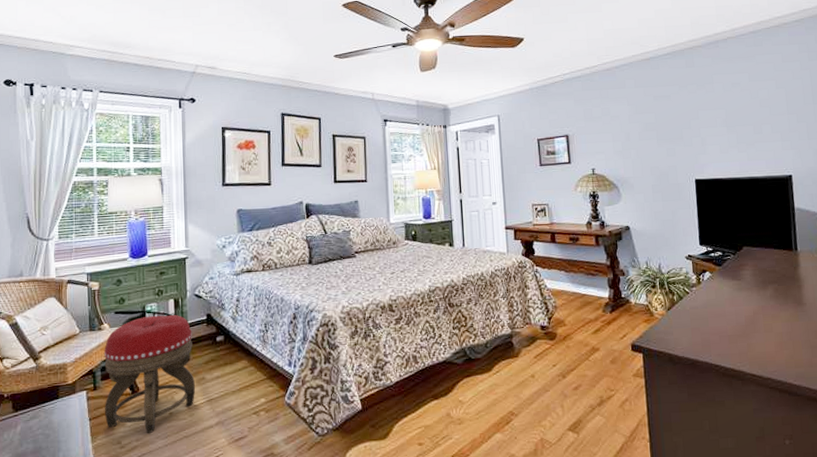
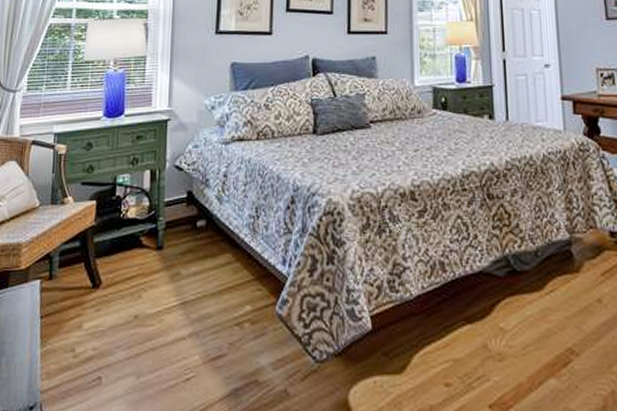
footstool: present [104,314,195,434] -> none [58,189,169,342]

